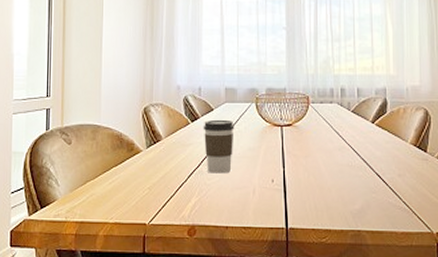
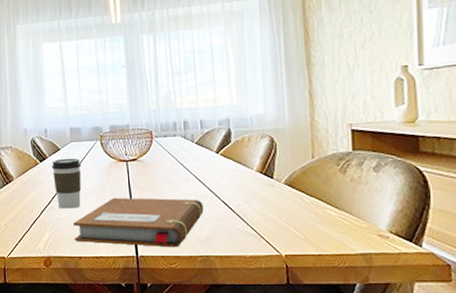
notebook: none [222,163,357,221] -> present [74,197,204,248]

